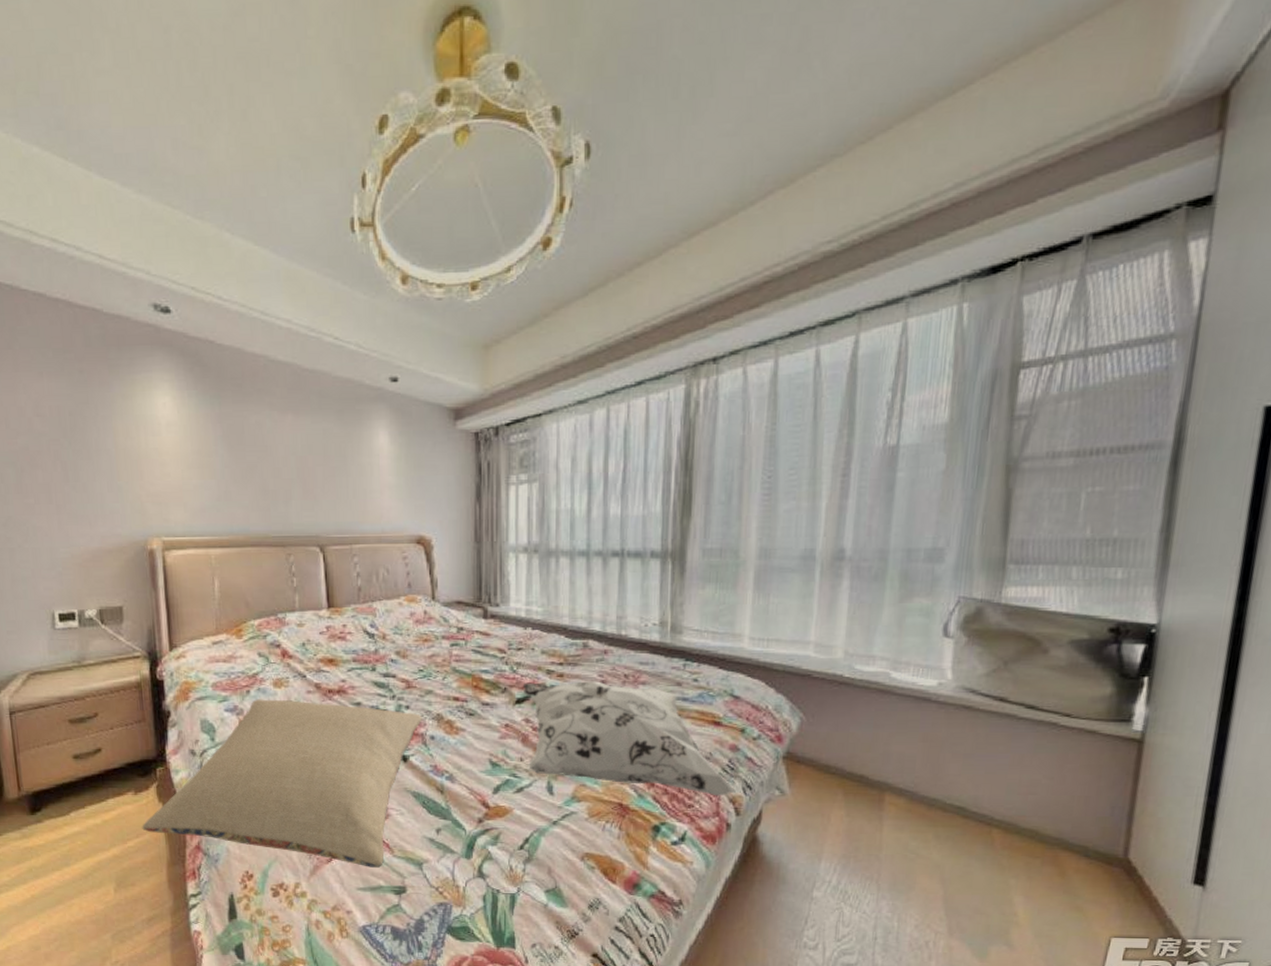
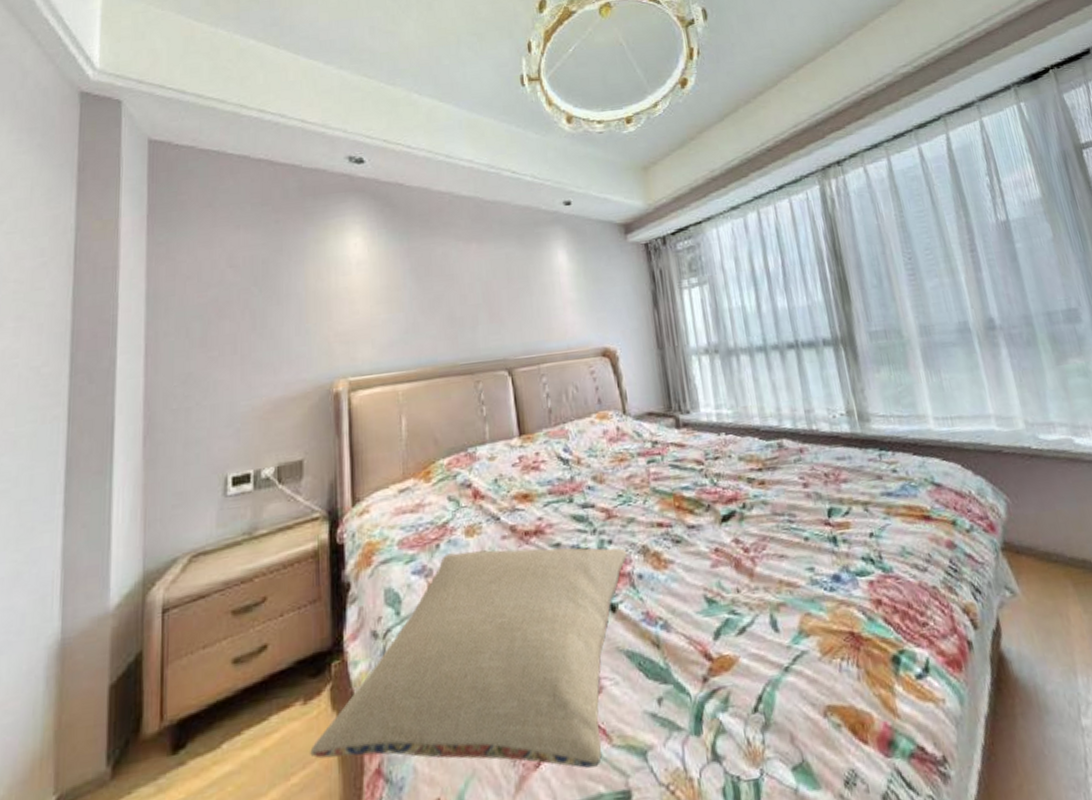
decorative pillow: present [522,681,737,796] -> none [725,484,968,608]

